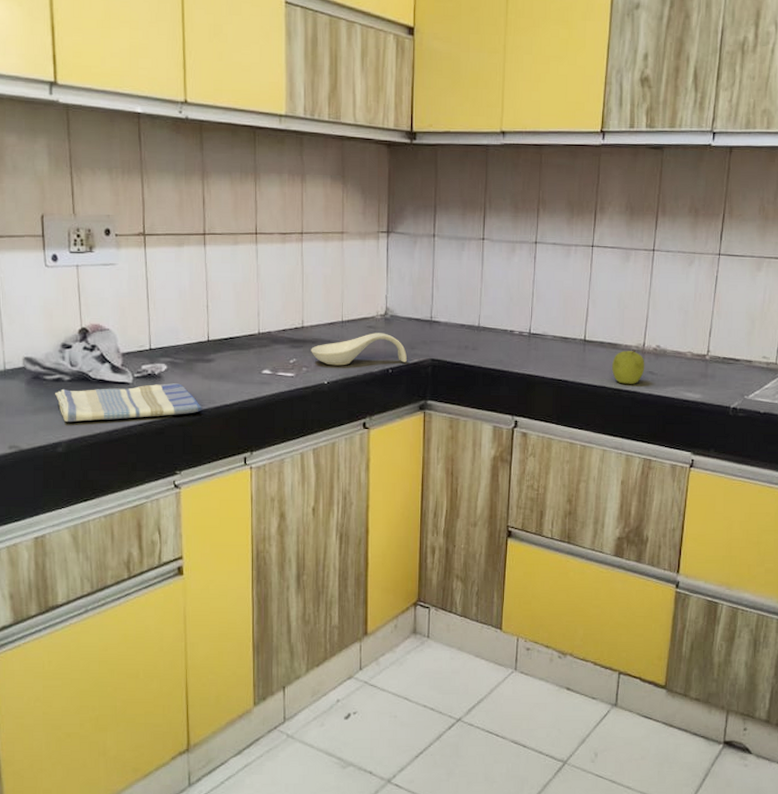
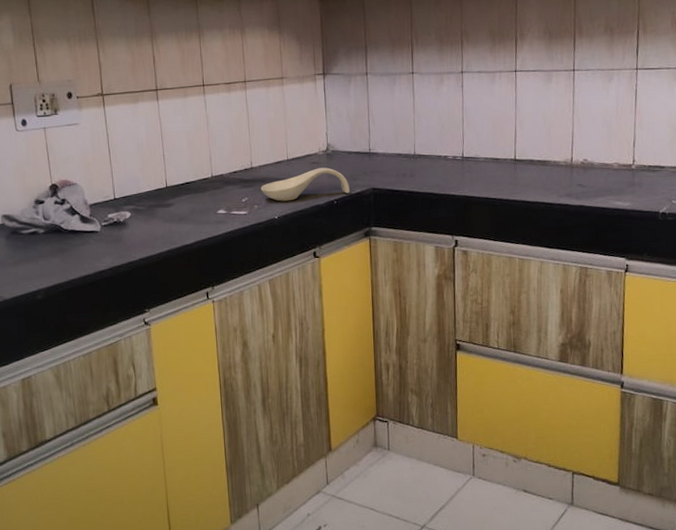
dish towel: present [55,383,202,423] -> none [32,228,165,272]
fruit: present [611,350,645,384] -> none [542,165,575,198]

